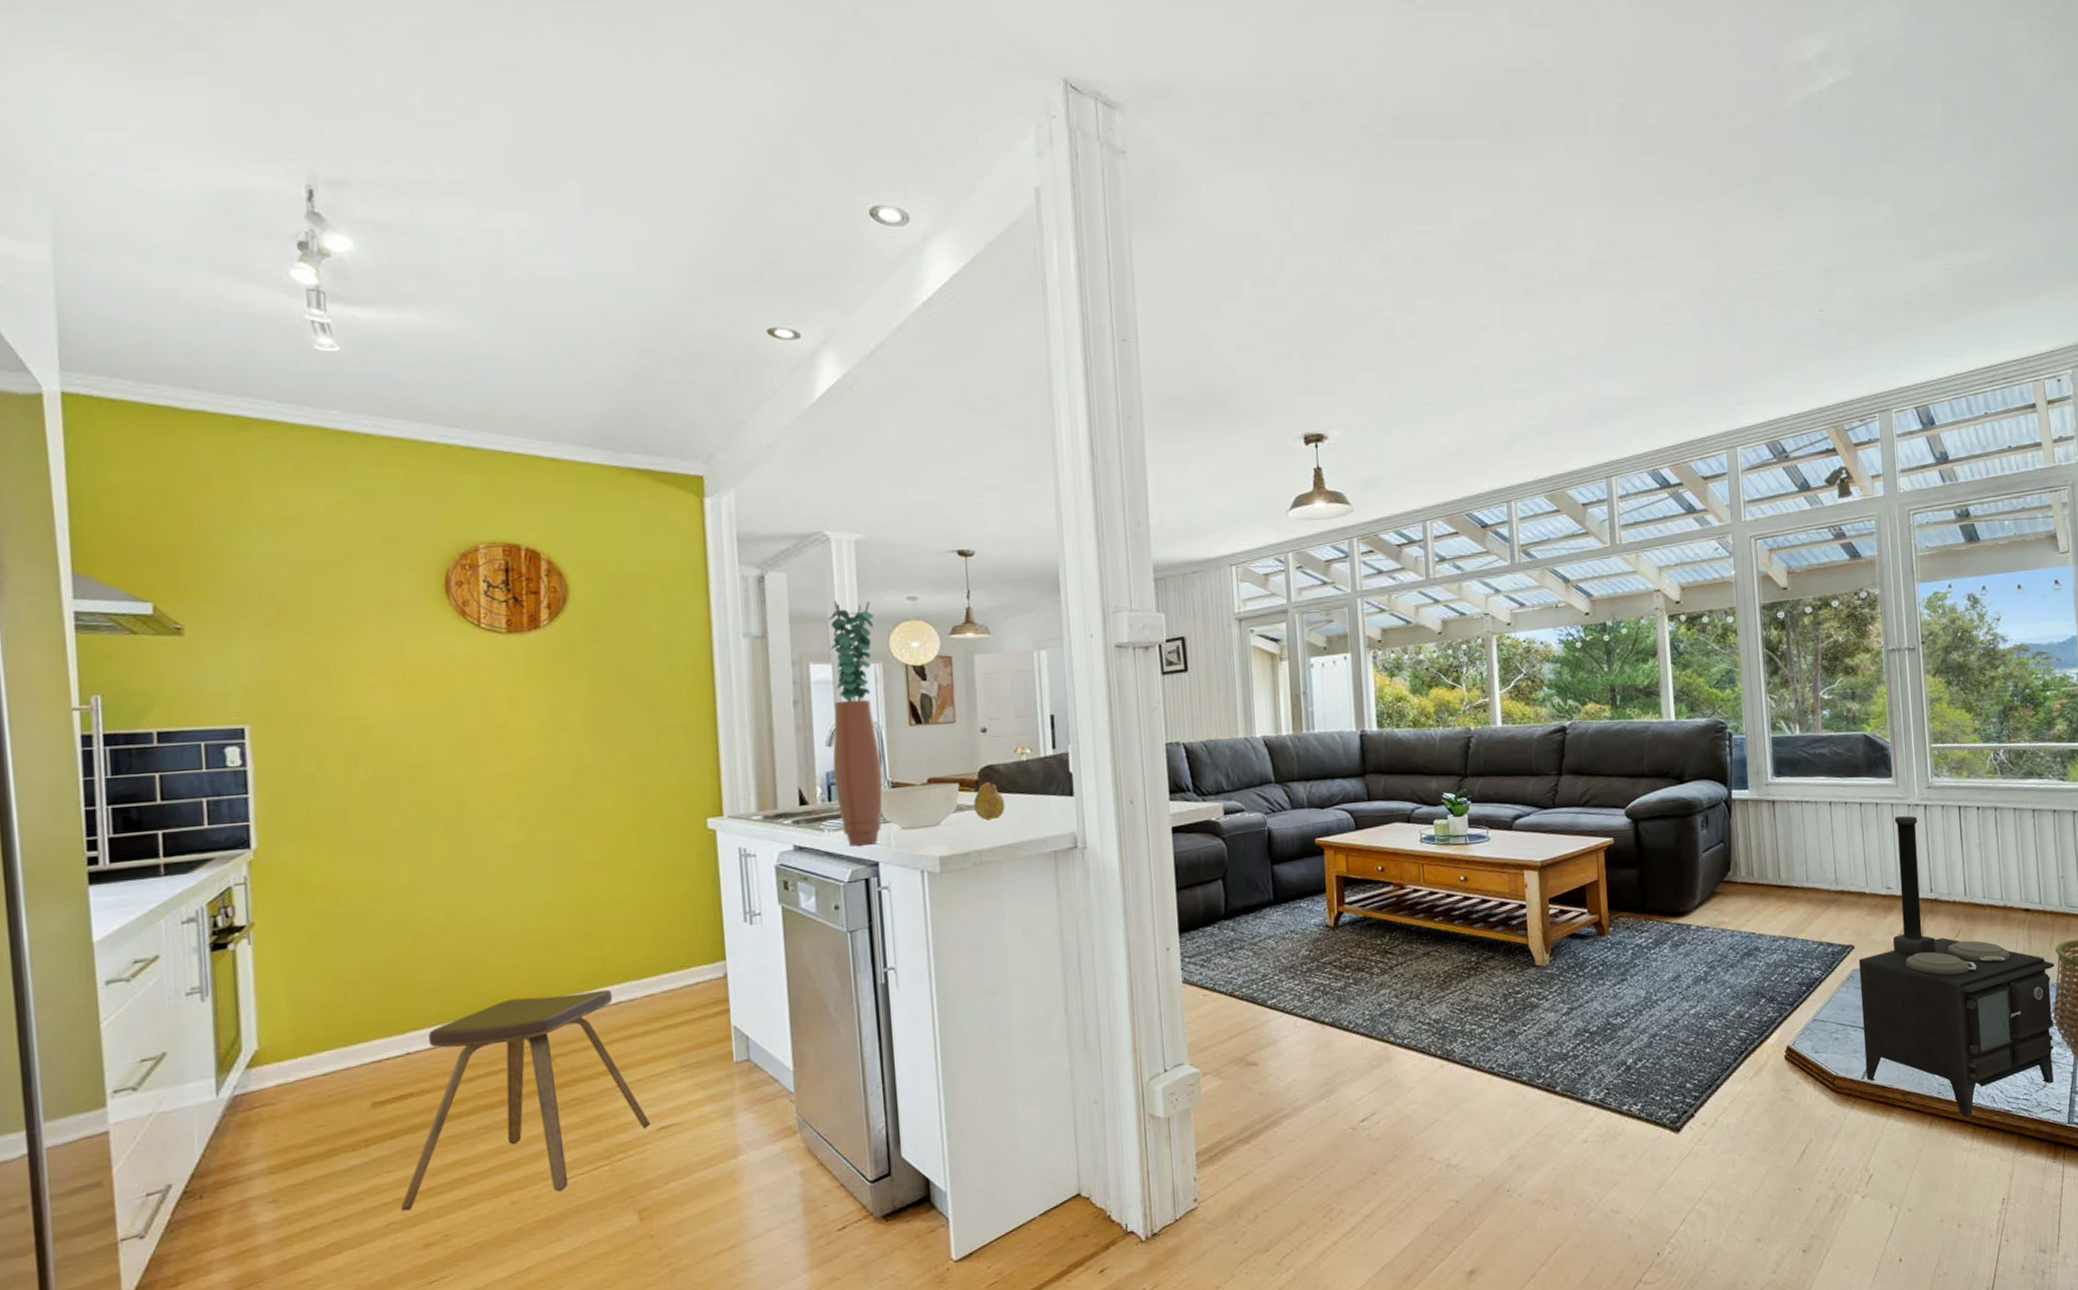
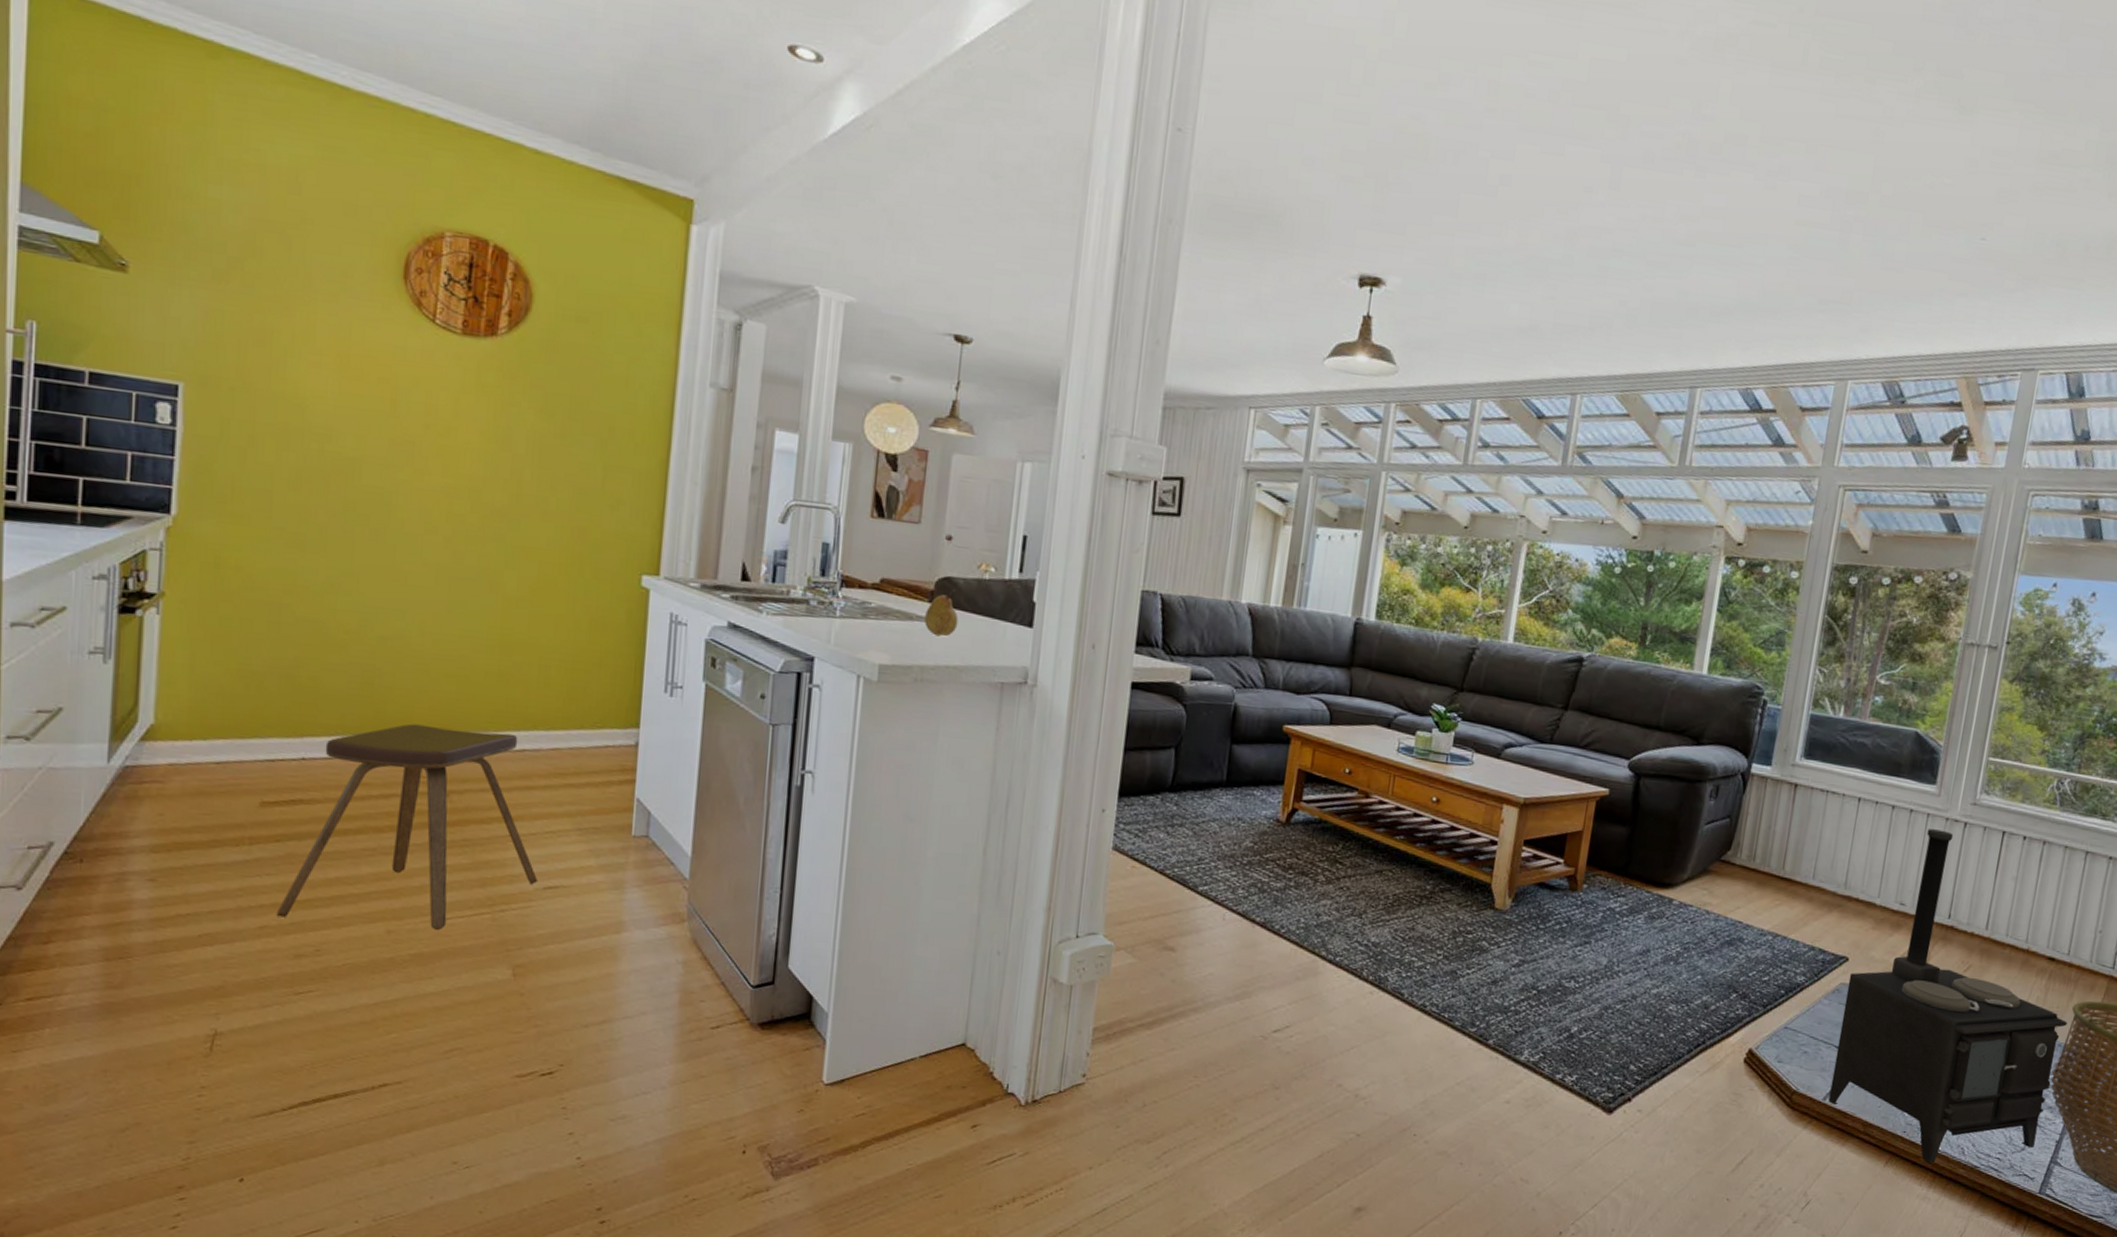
vase: present [828,601,883,847] -> none [781,366,852,637]
bowl: present [880,782,960,830] -> none [825,580,913,632]

